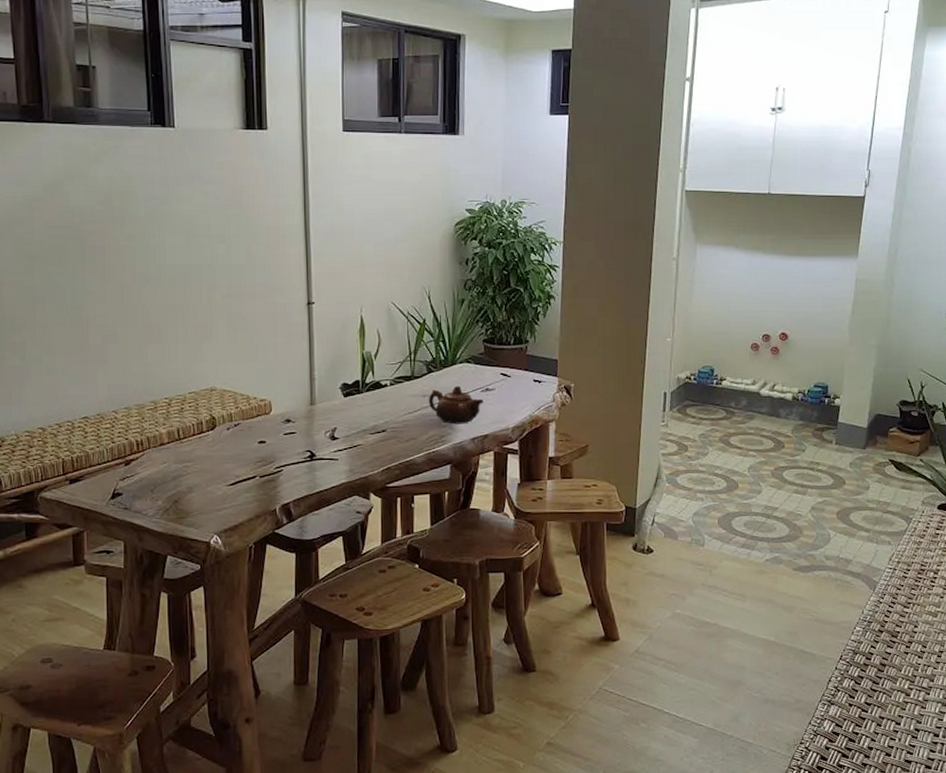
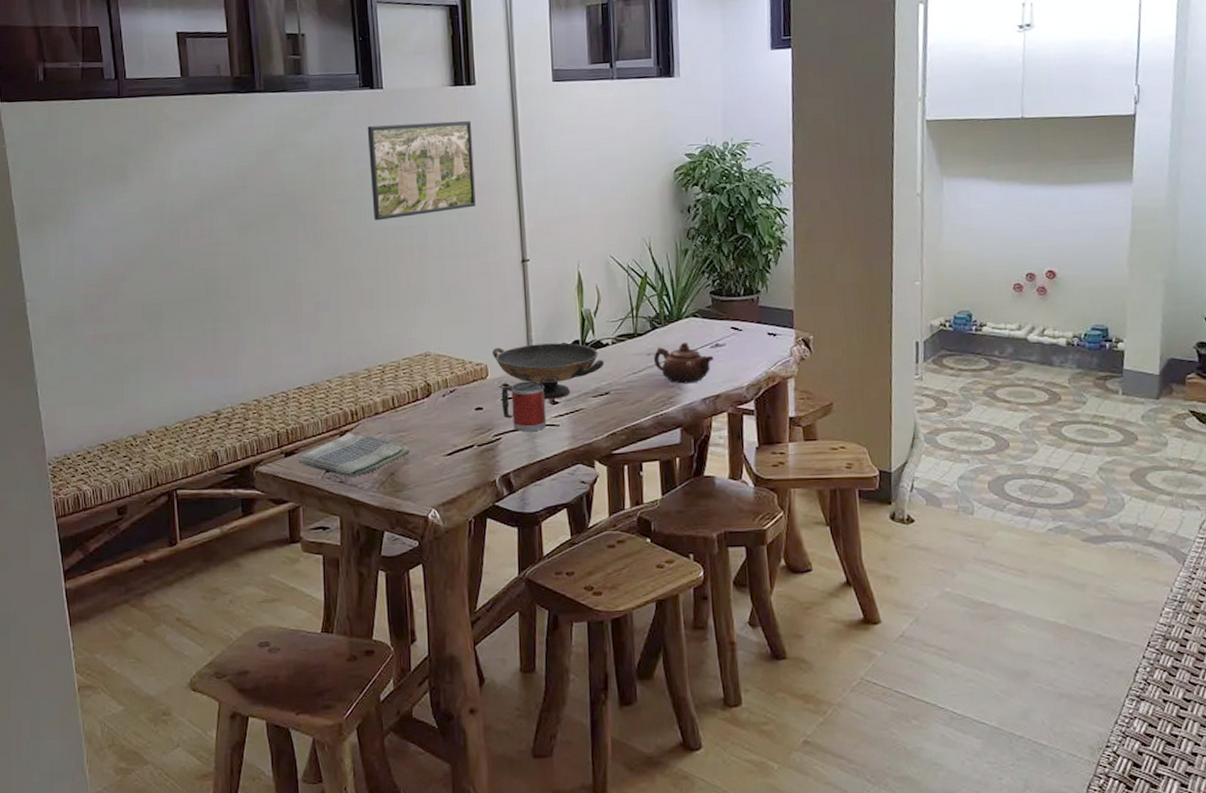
dish towel: none [83,462,195,505] -> present [298,432,411,478]
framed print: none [158,164,264,258] -> present [367,120,476,221]
decorative bowl: none [277,382,383,435] -> present [493,343,605,400]
mug: none [284,417,326,465] -> present [501,381,547,432]

